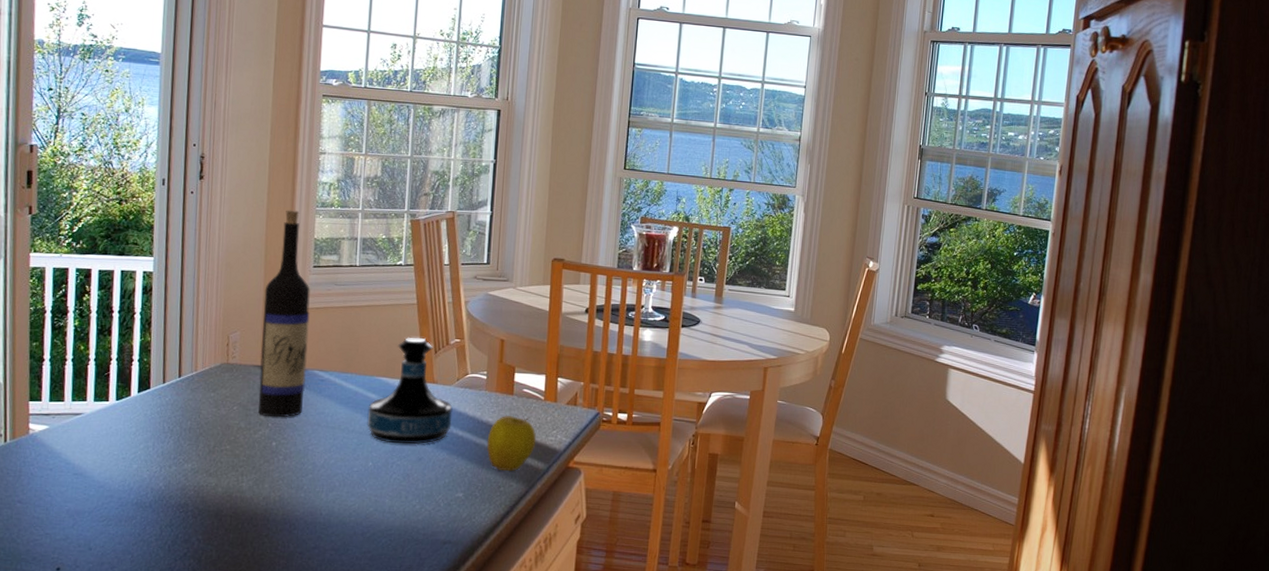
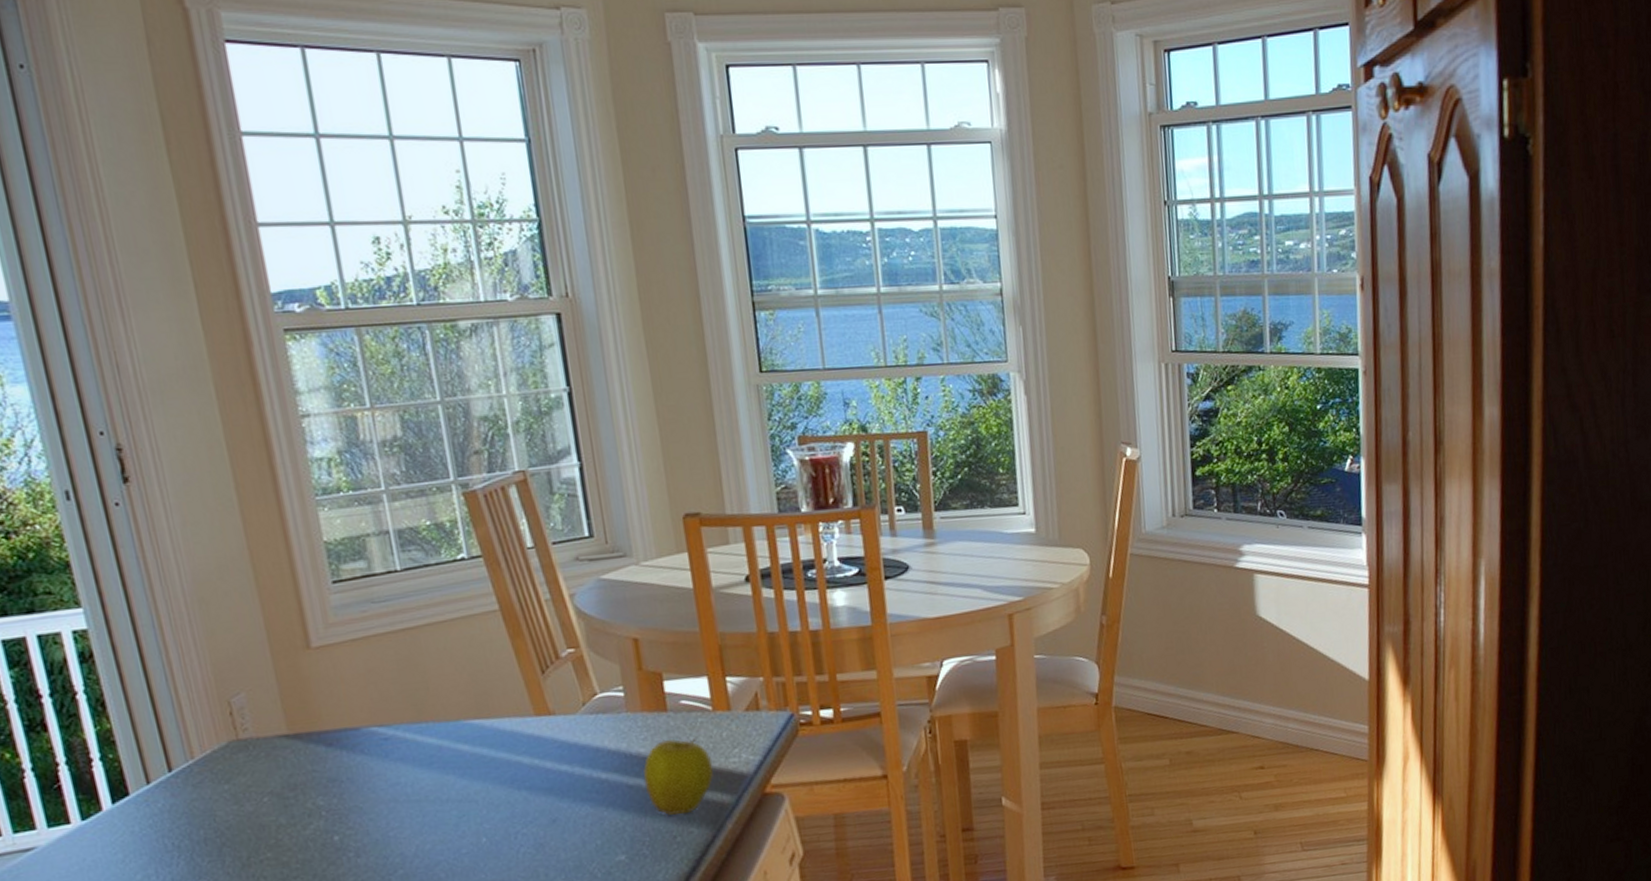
wine bottle: present [258,210,310,418] -> none [266,505,367,803]
tequila bottle: present [367,337,453,445] -> none [462,655,589,808]

